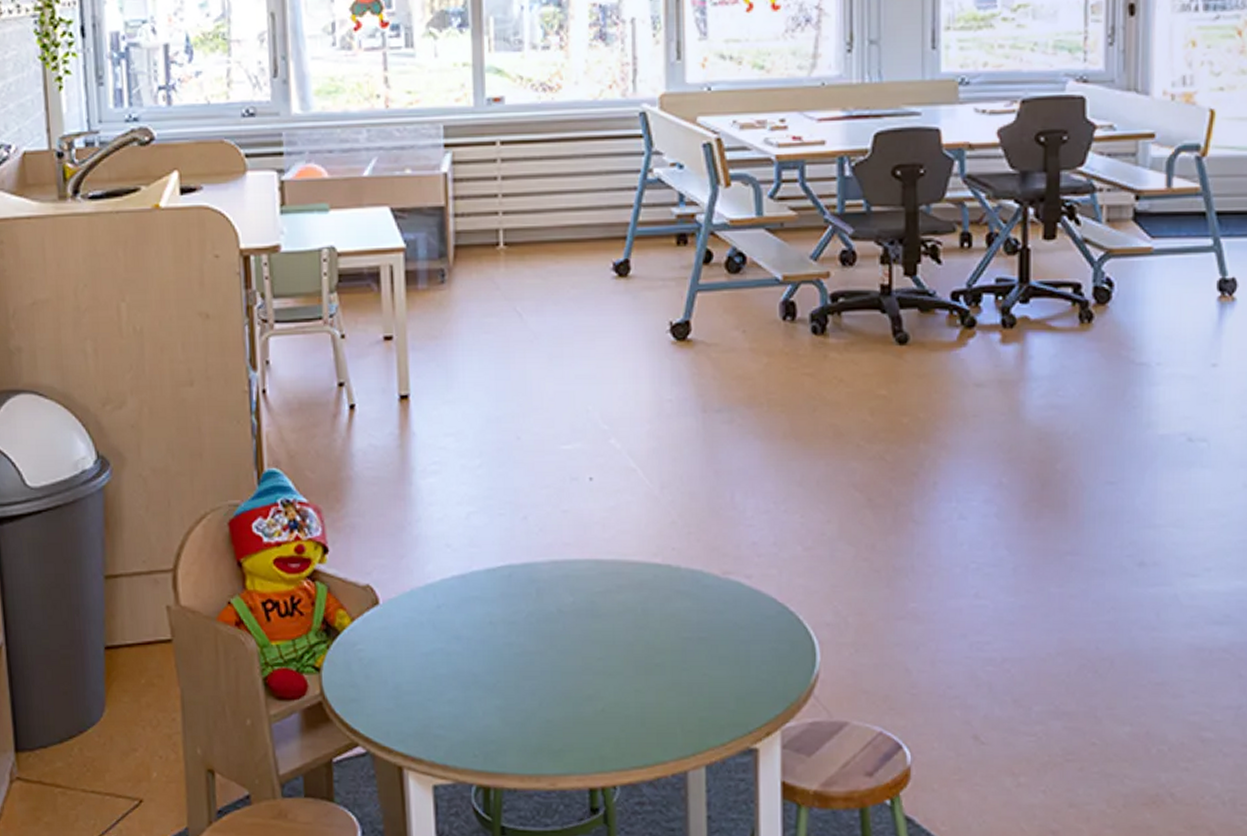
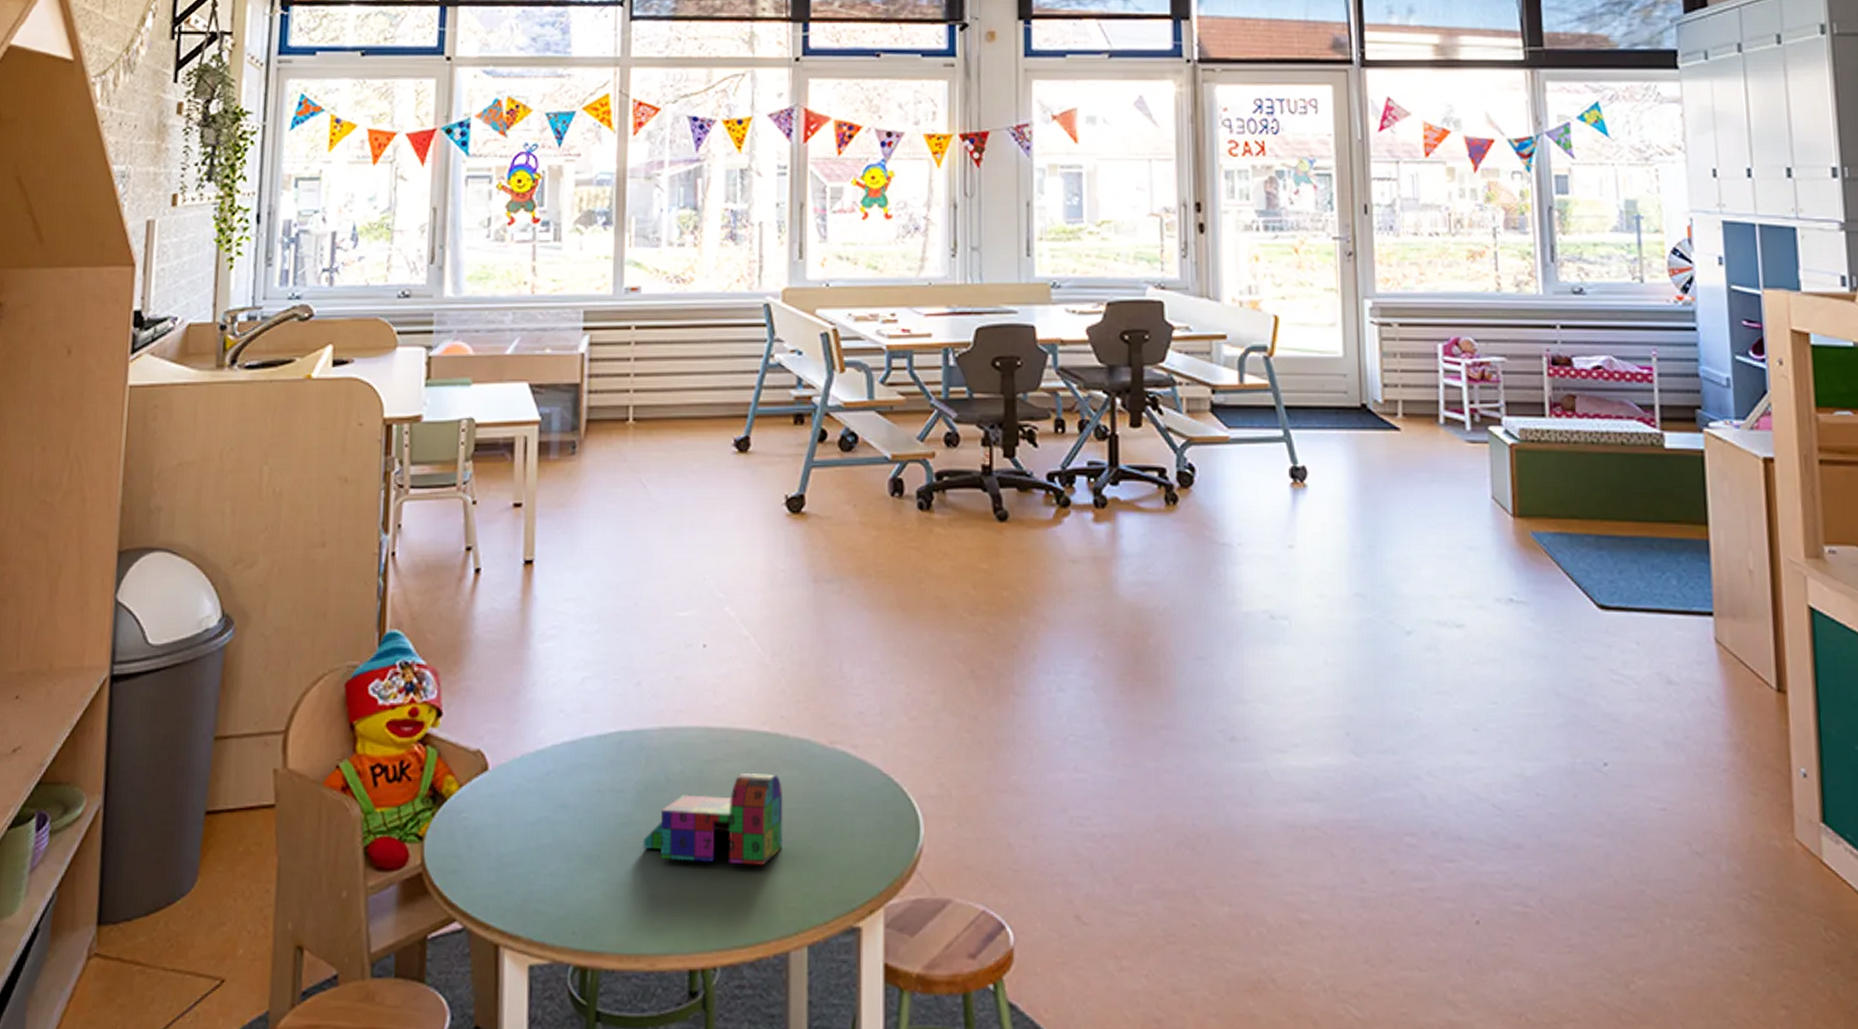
toy block set: none [537,603,678,692] -> present [642,772,783,866]

